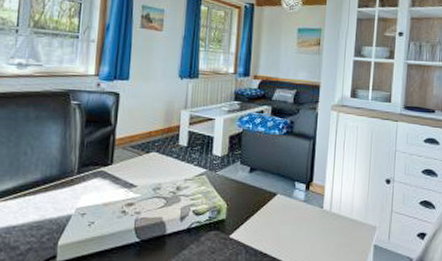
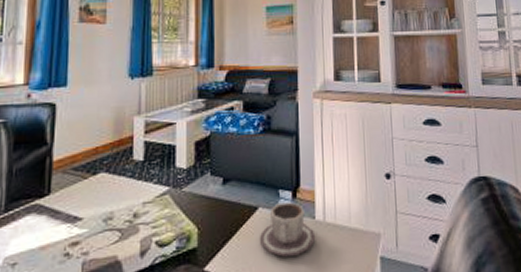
cup: none [276,192,322,235] -> present [260,202,316,257]

